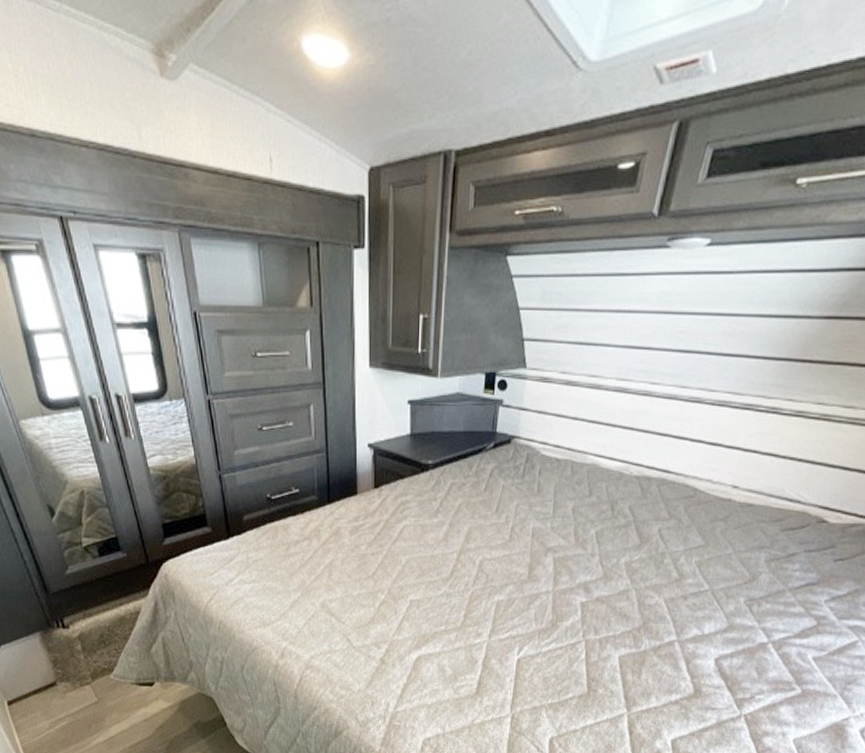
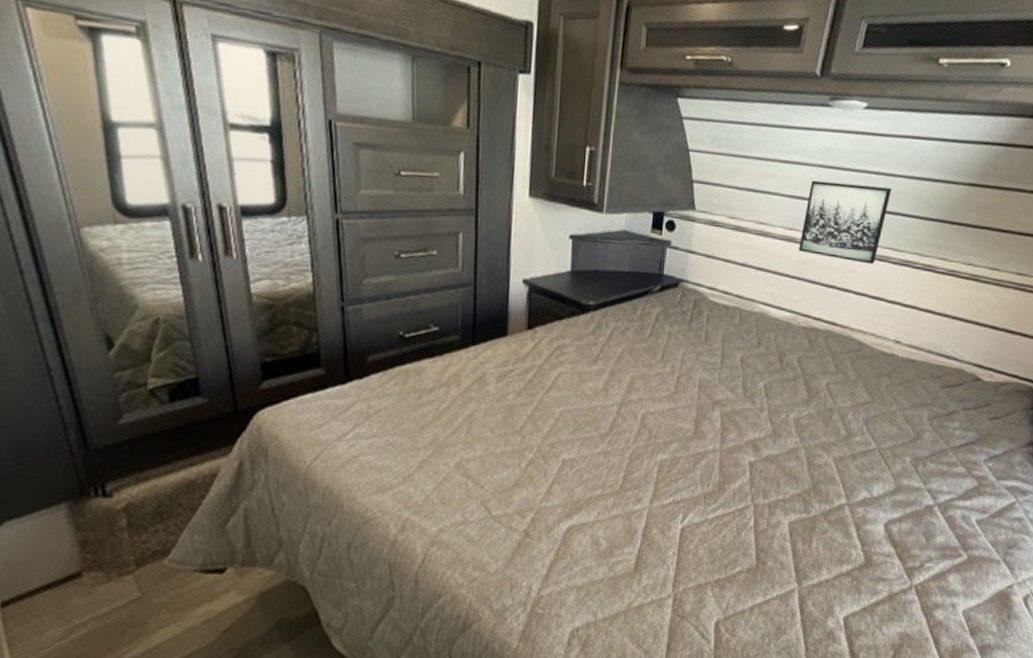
wall art: none [632,328,736,410] -> present [798,180,893,264]

